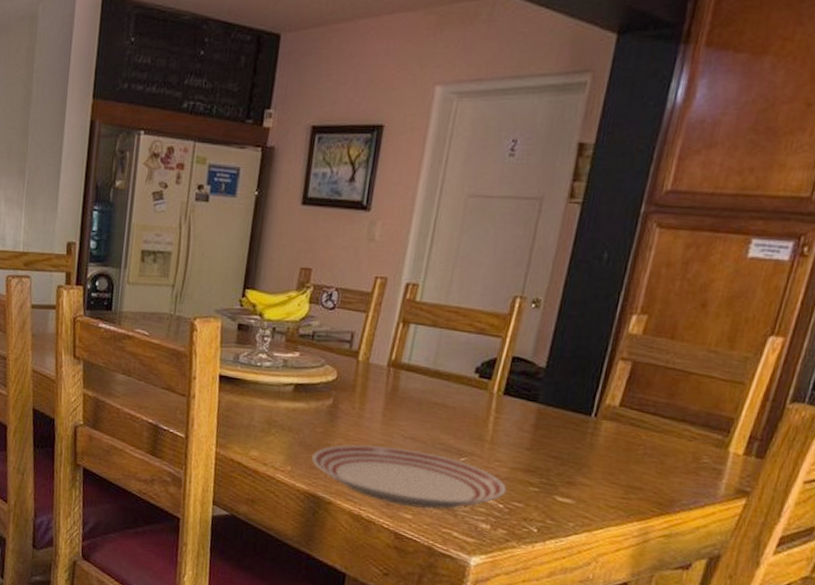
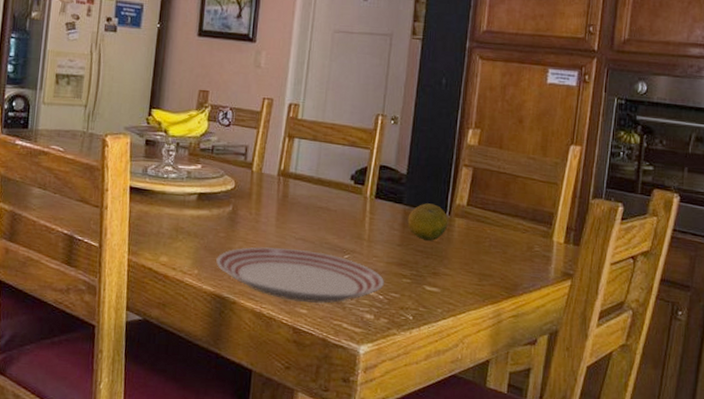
fruit: none [541,402,594,446] -> present [407,203,448,241]

